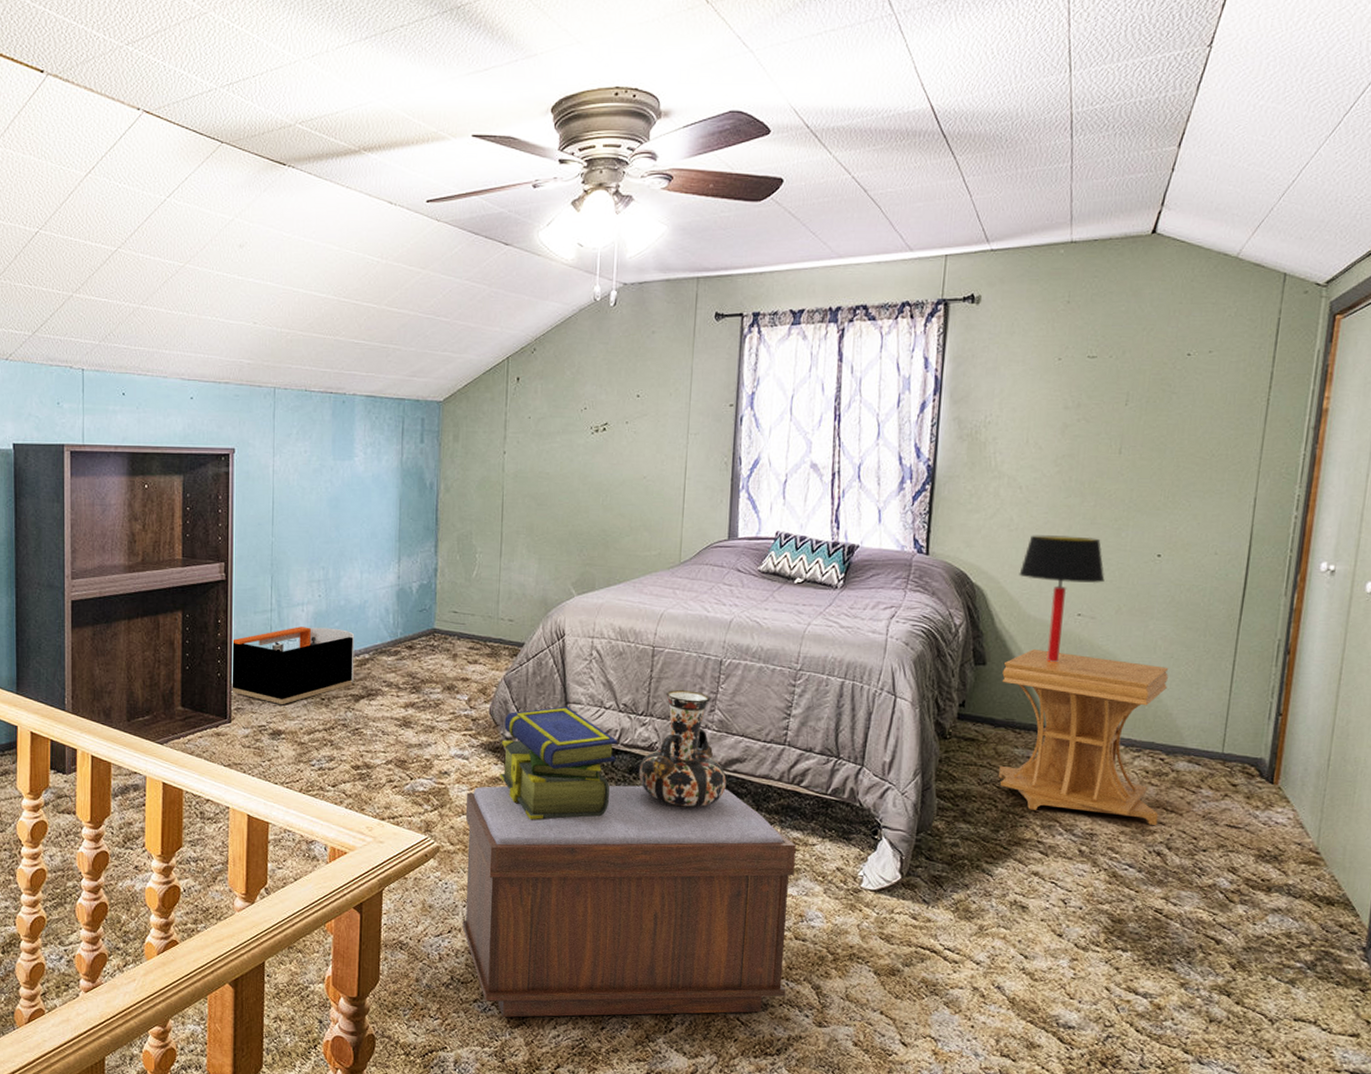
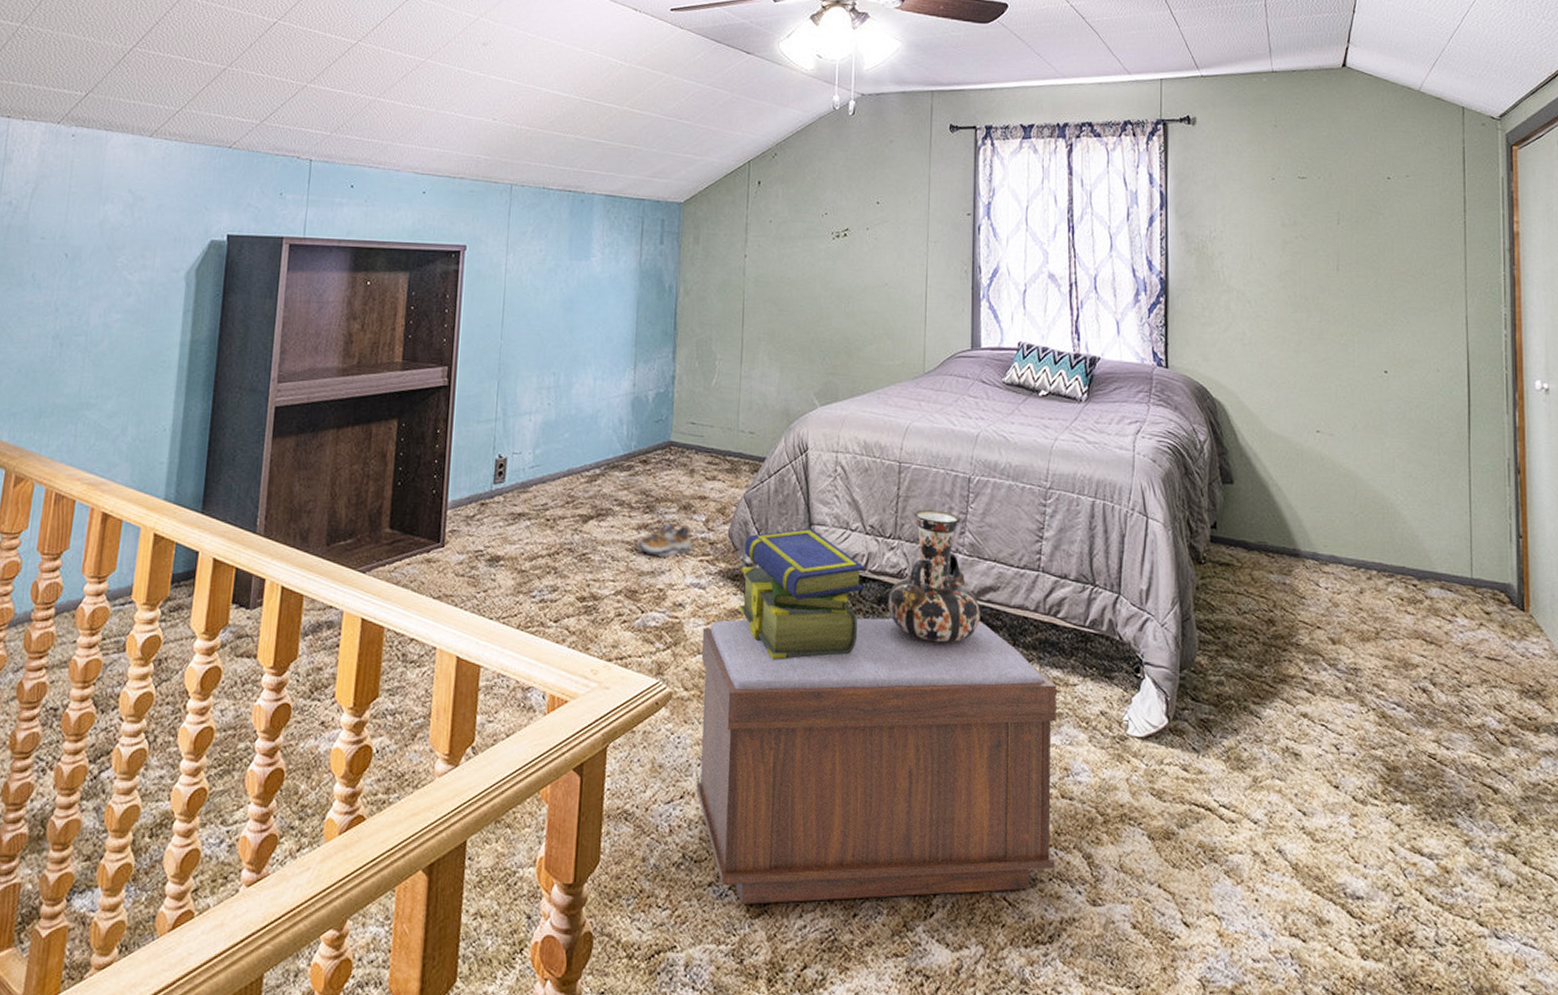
storage bin: present [230,626,355,705] -> none [446,438,585,527]
shoe: none [404,701,455,731] -> present [636,522,692,556]
side table: present [999,649,1169,826] -> none [1250,467,1419,659]
table lamp: present [1019,535,1105,662] -> none [1256,349,1338,481]

